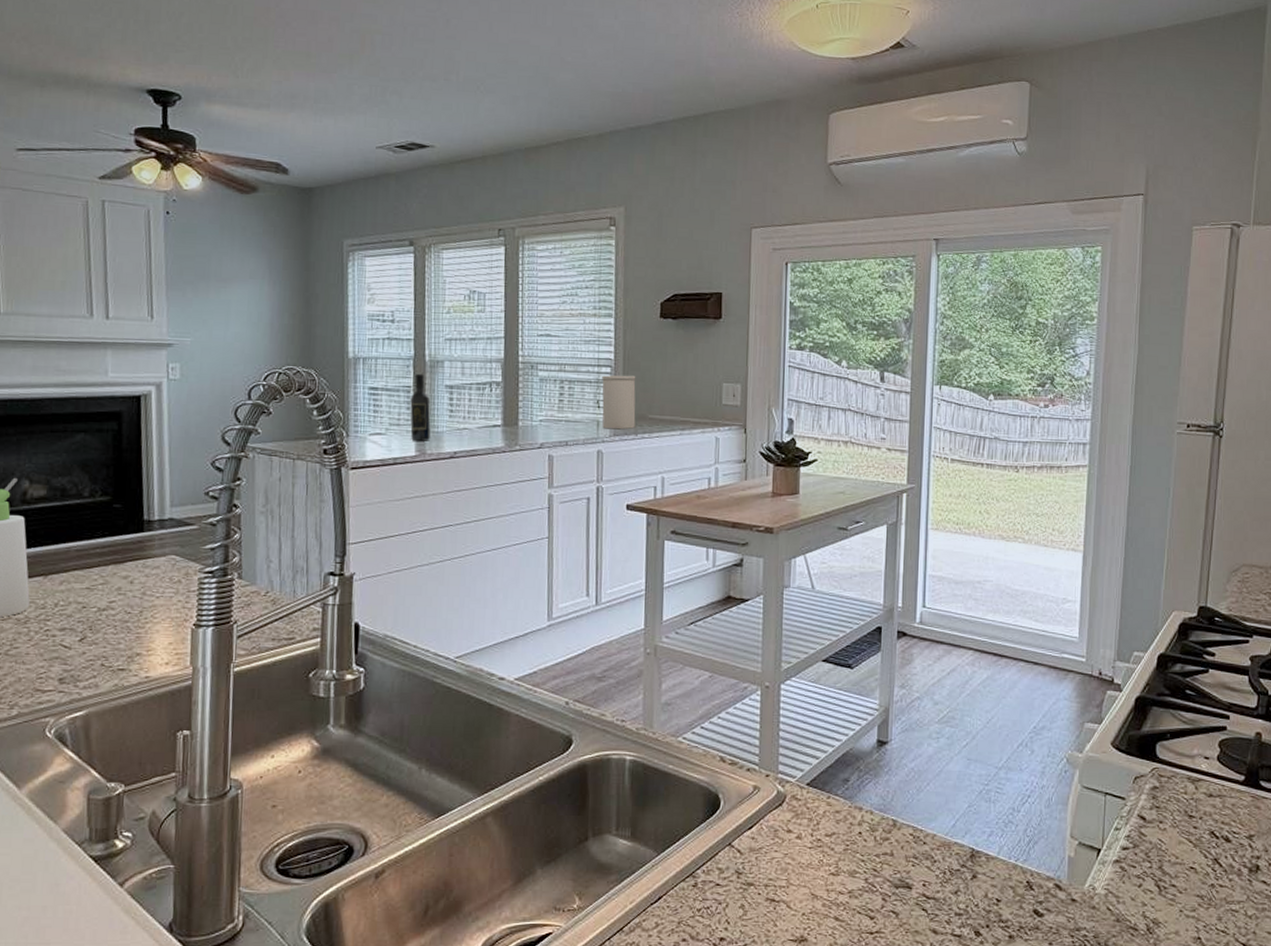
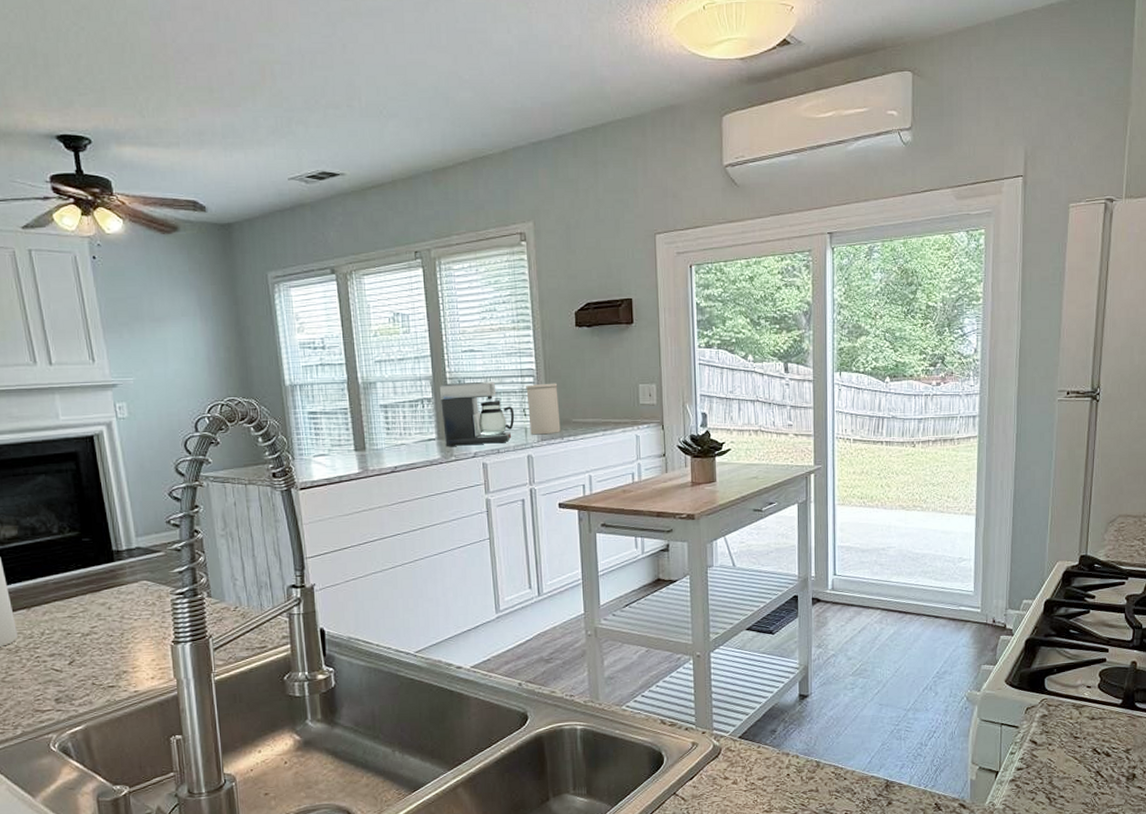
wine bottle: present [410,373,431,441] -> none [348,395,371,459]
coffee maker: none [509,368,588,436] -> present [439,381,515,447]

